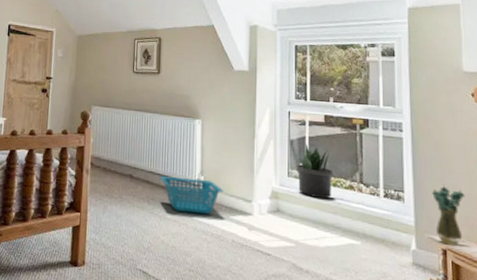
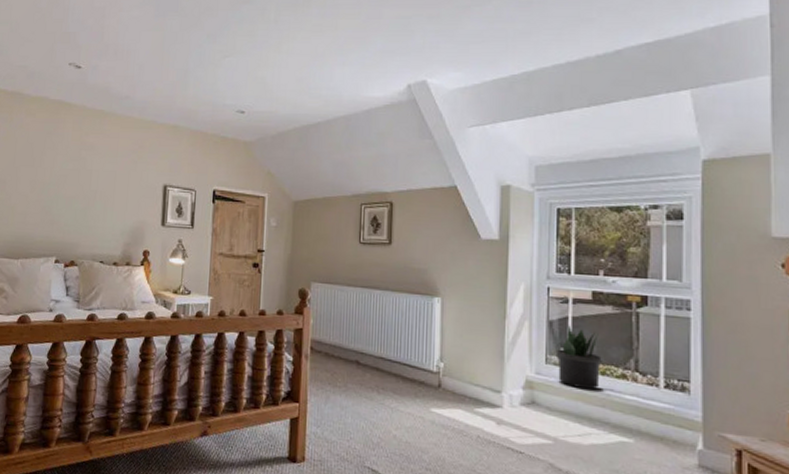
laundry basket: present [160,176,224,215] -> none [391,363,468,407]
vase: present [432,185,465,247] -> none [726,374,768,447]

